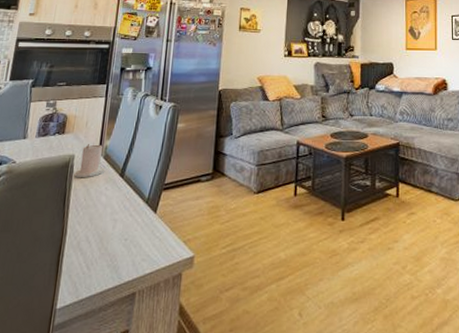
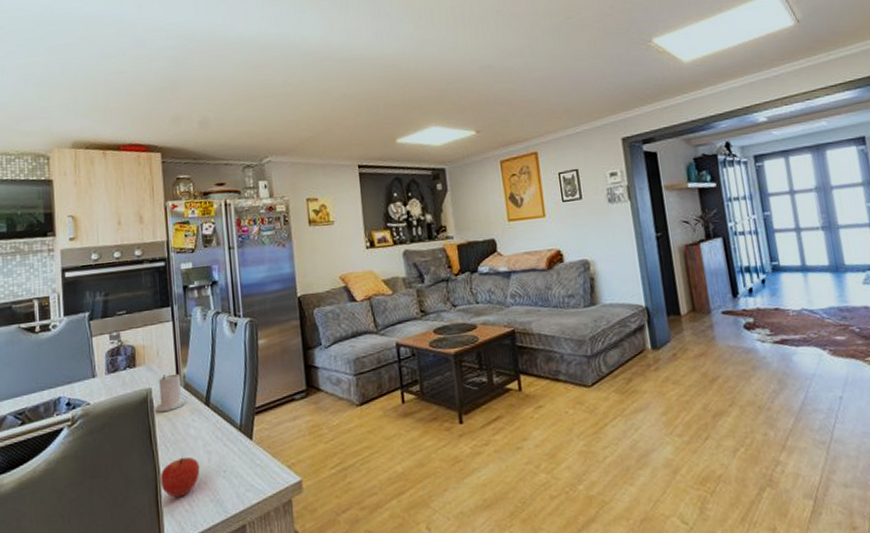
fruit: none [65,222,104,260] -> present [160,457,200,498]

